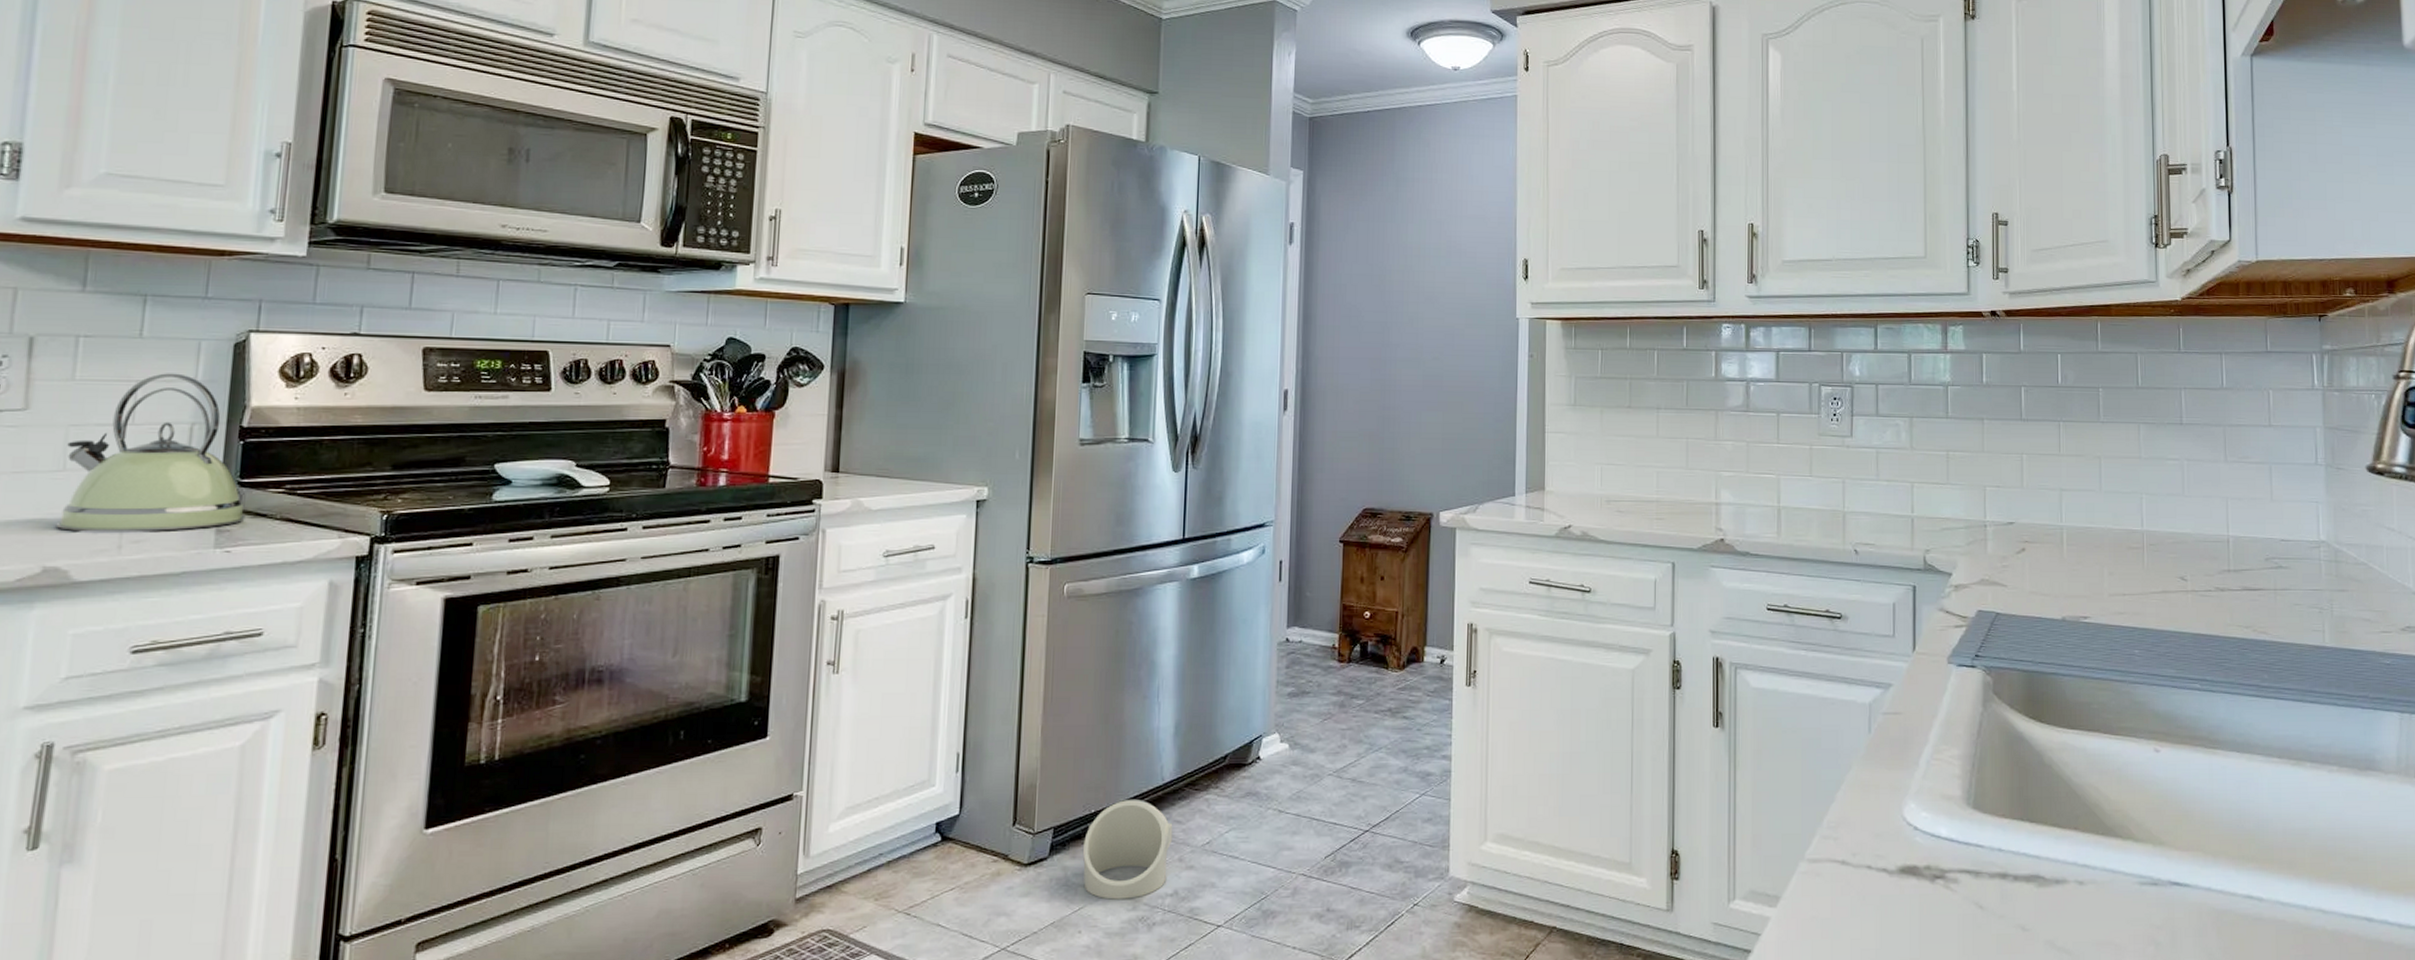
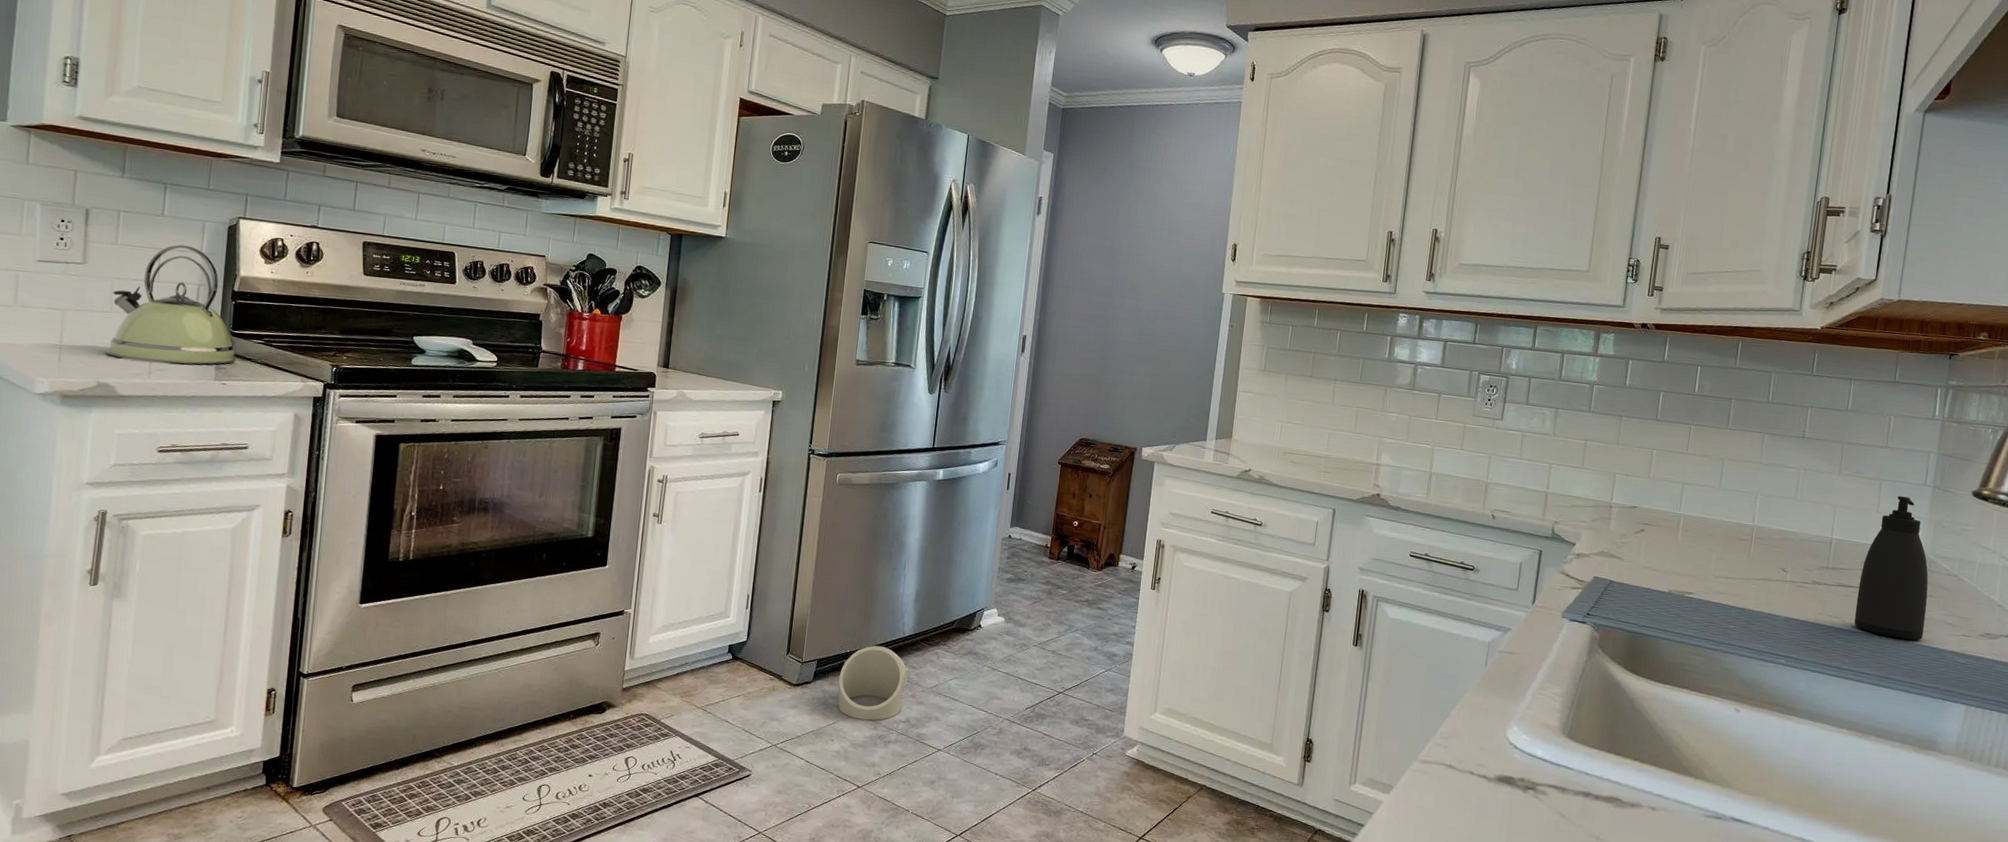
soap dispenser: none [2265,479,2341,644] -> present [1854,496,1929,640]

